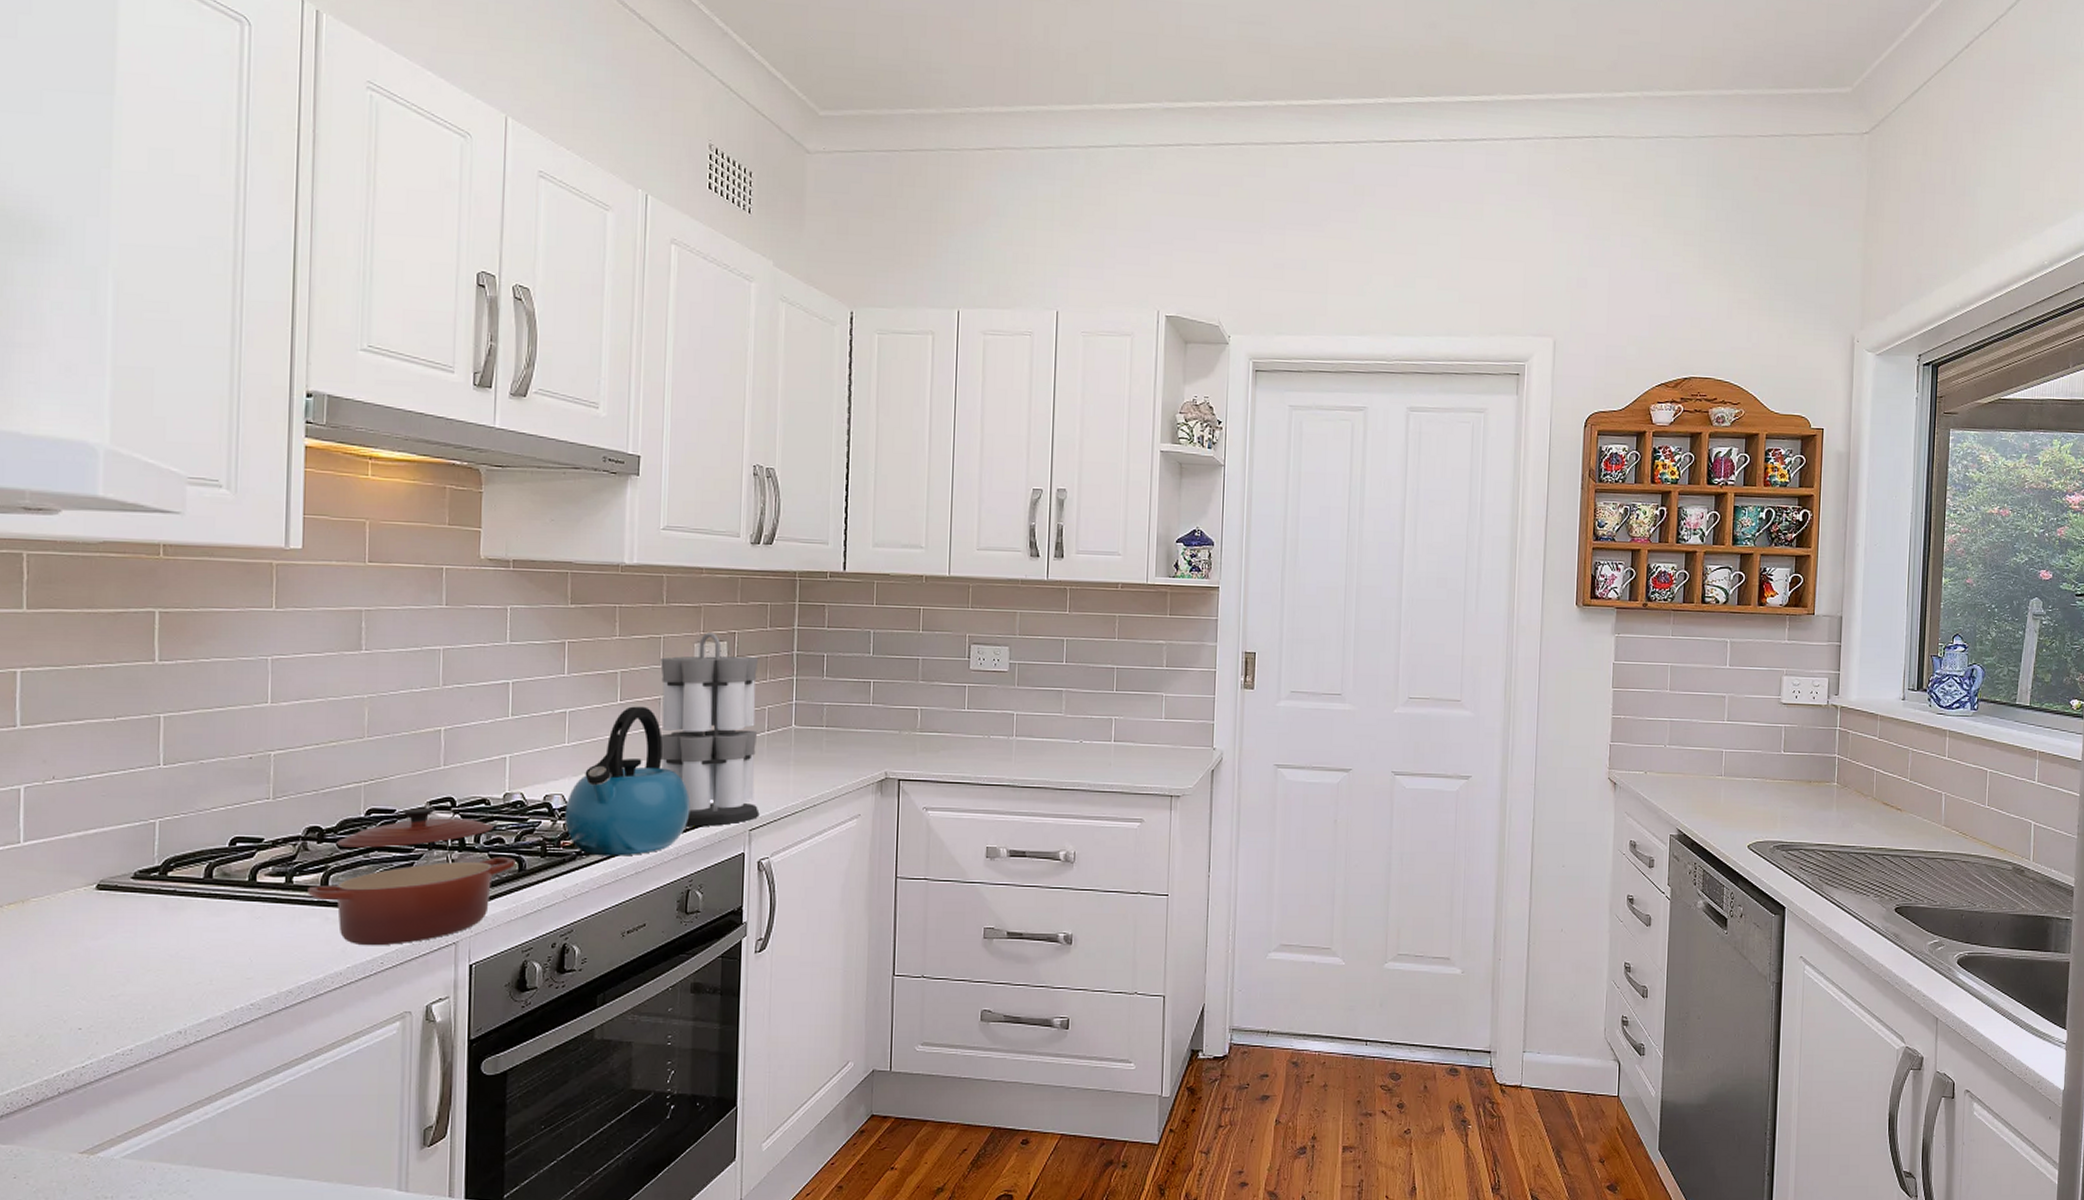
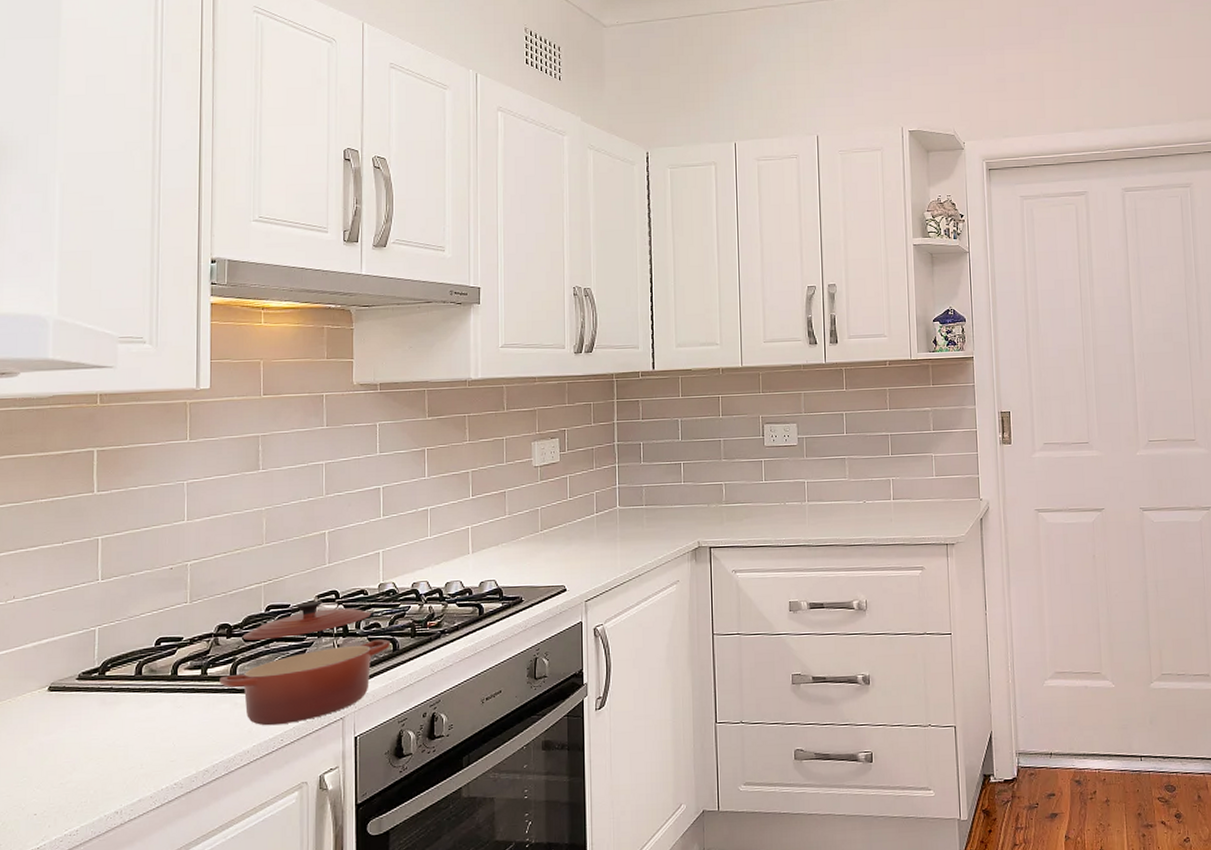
kettle: present [565,706,691,856] -> none [430,500,535,633]
spice rack: present [660,632,760,827] -> none [504,432,593,602]

